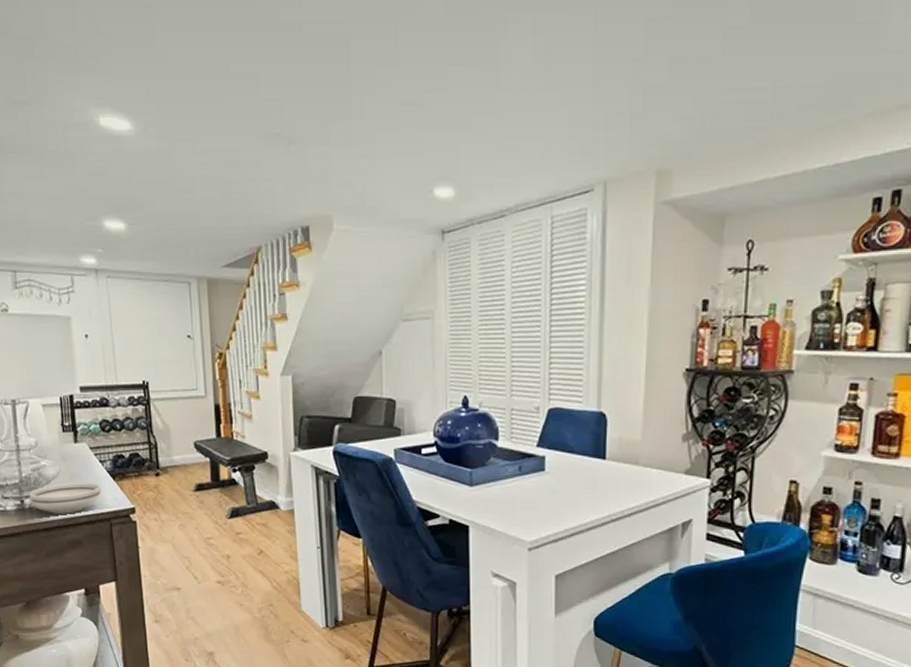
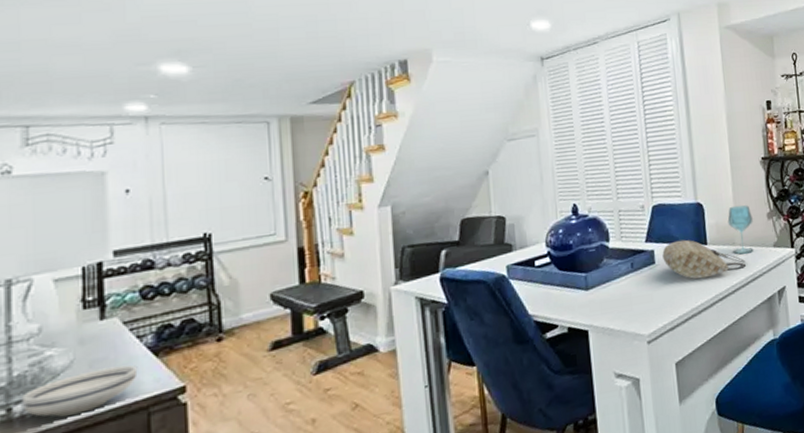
handbag: none [554,450,649,495] -> present [662,239,746,279]
wine glass: none [633,421,664,476] -> present [727,205,754,255]

